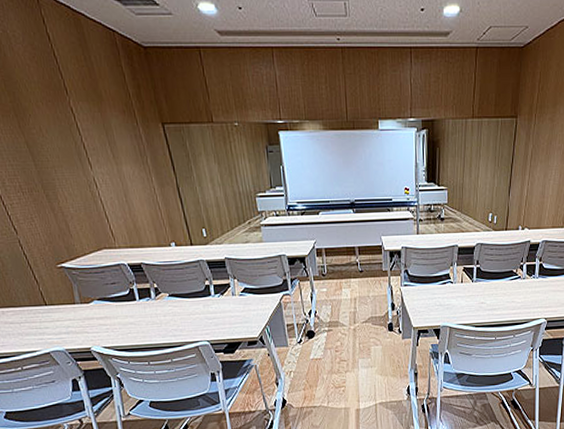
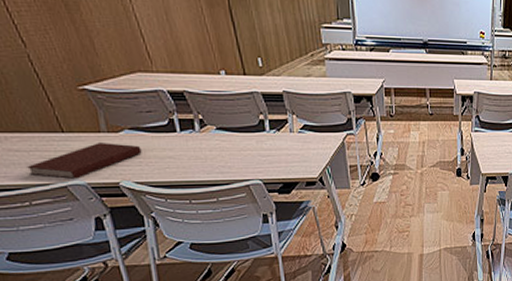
notebook: none [19,312,108,346] -> present [26,143,142,179]

